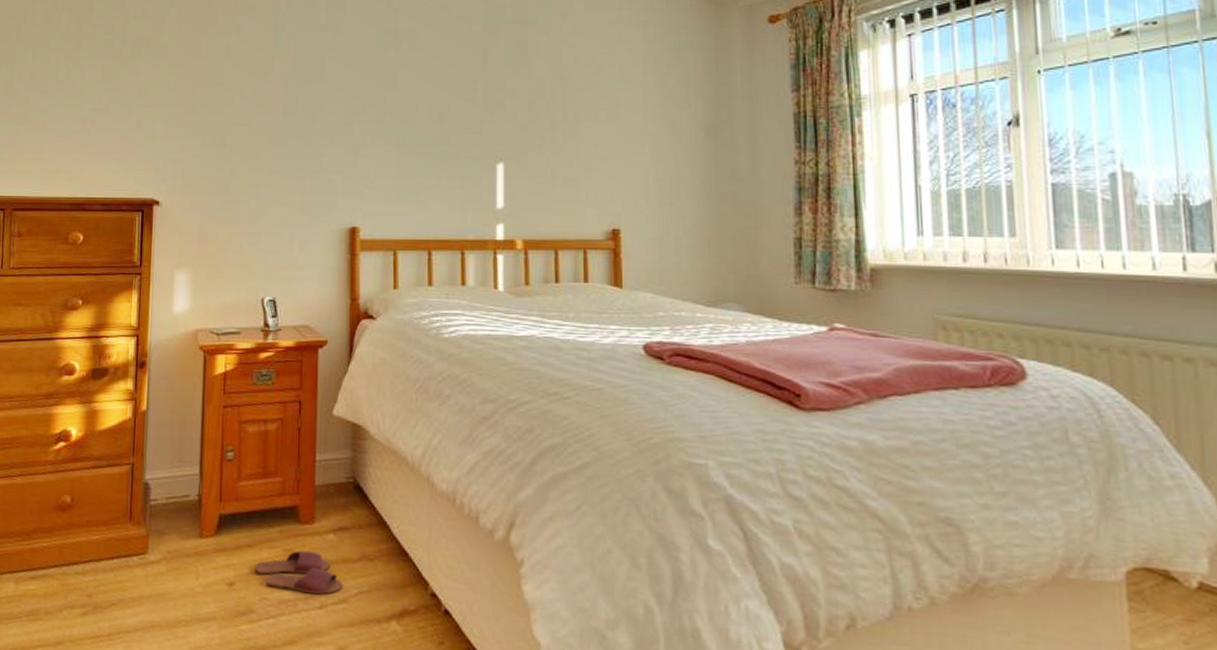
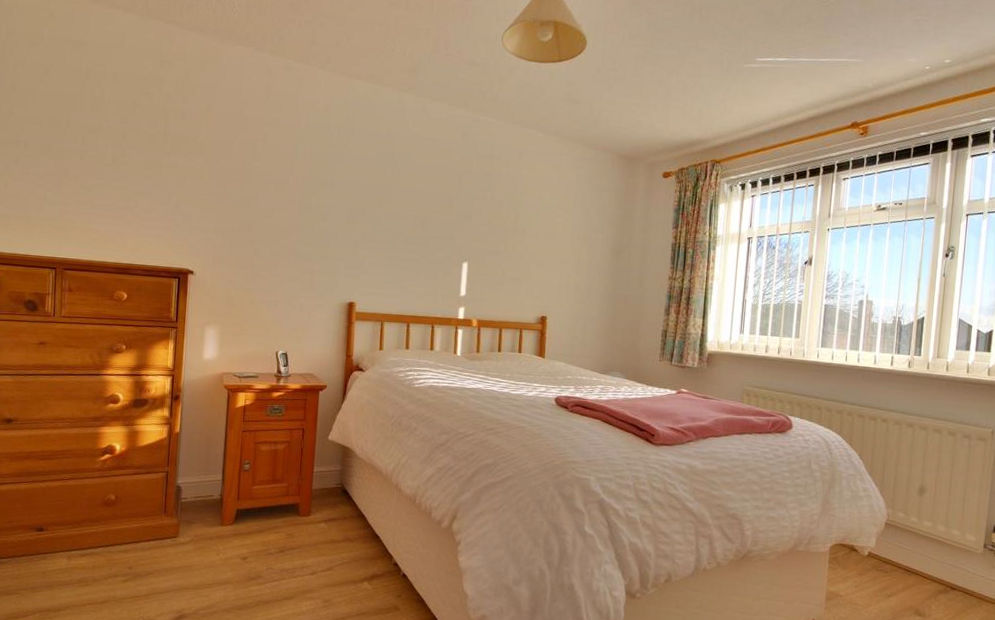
slippers: present [256,550,344,594] -> none [264,535,330,565]

